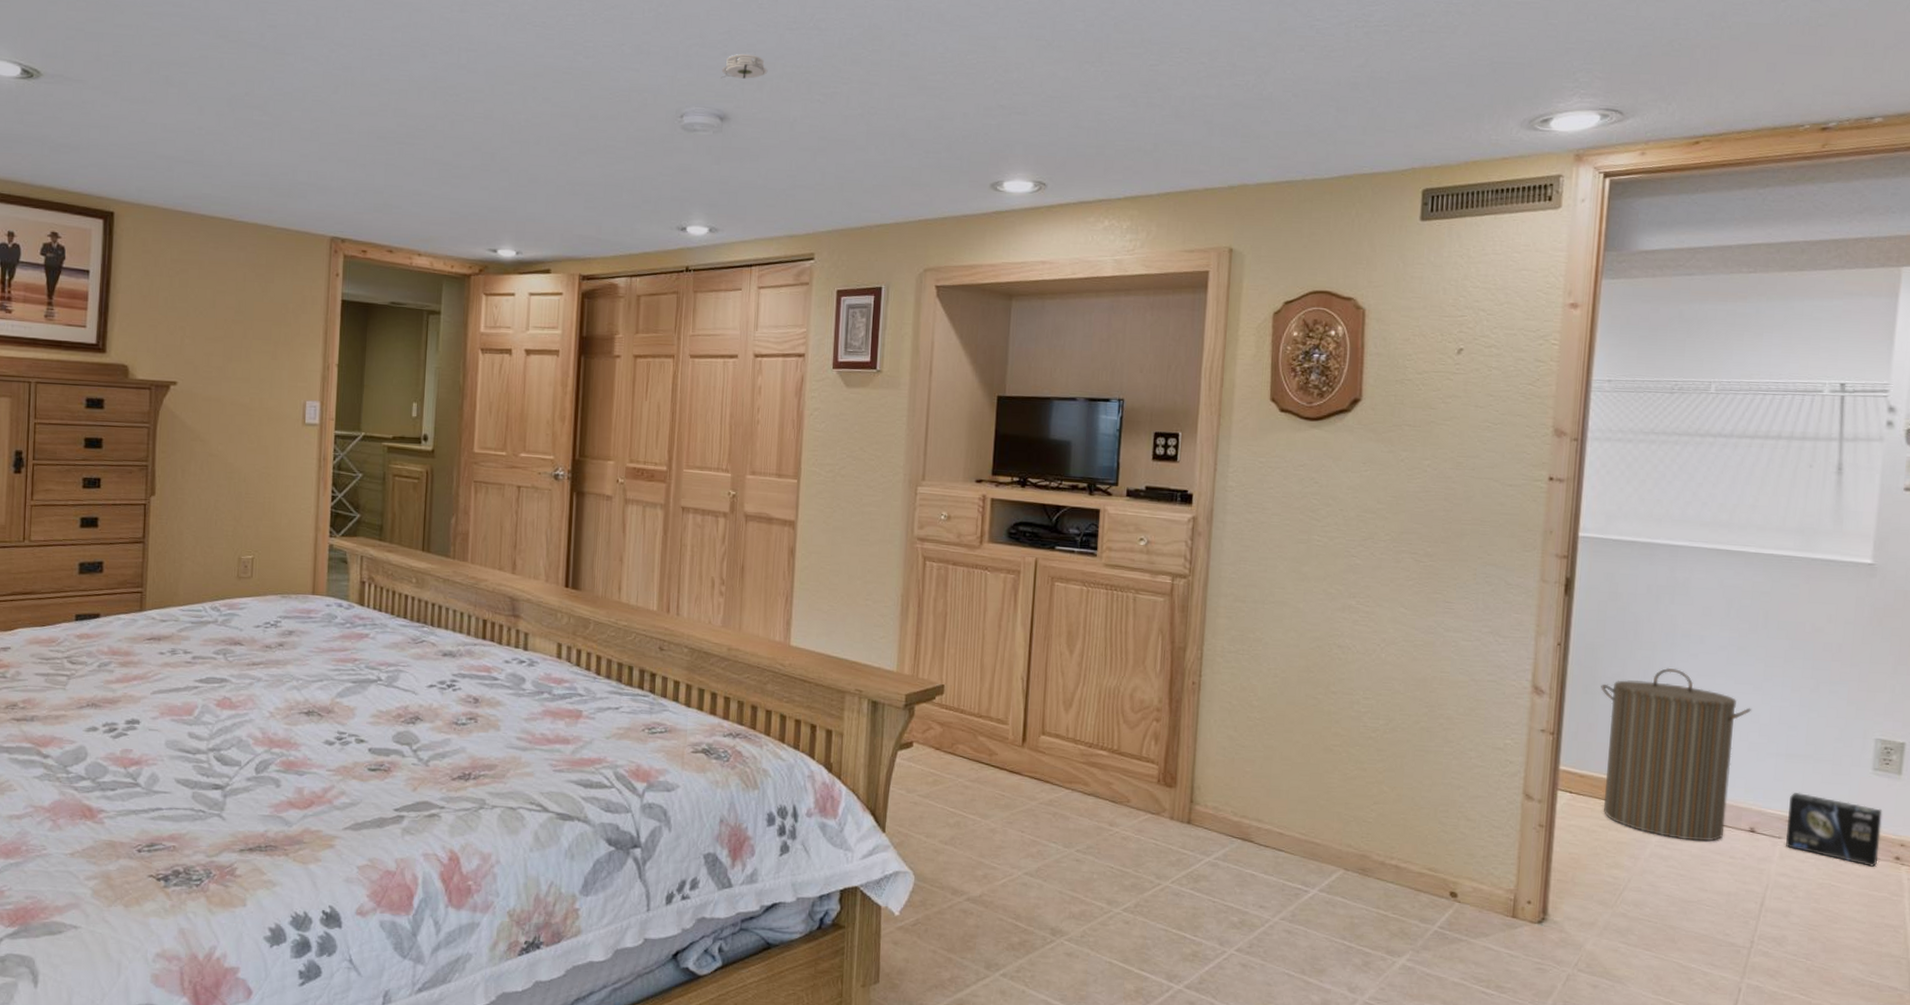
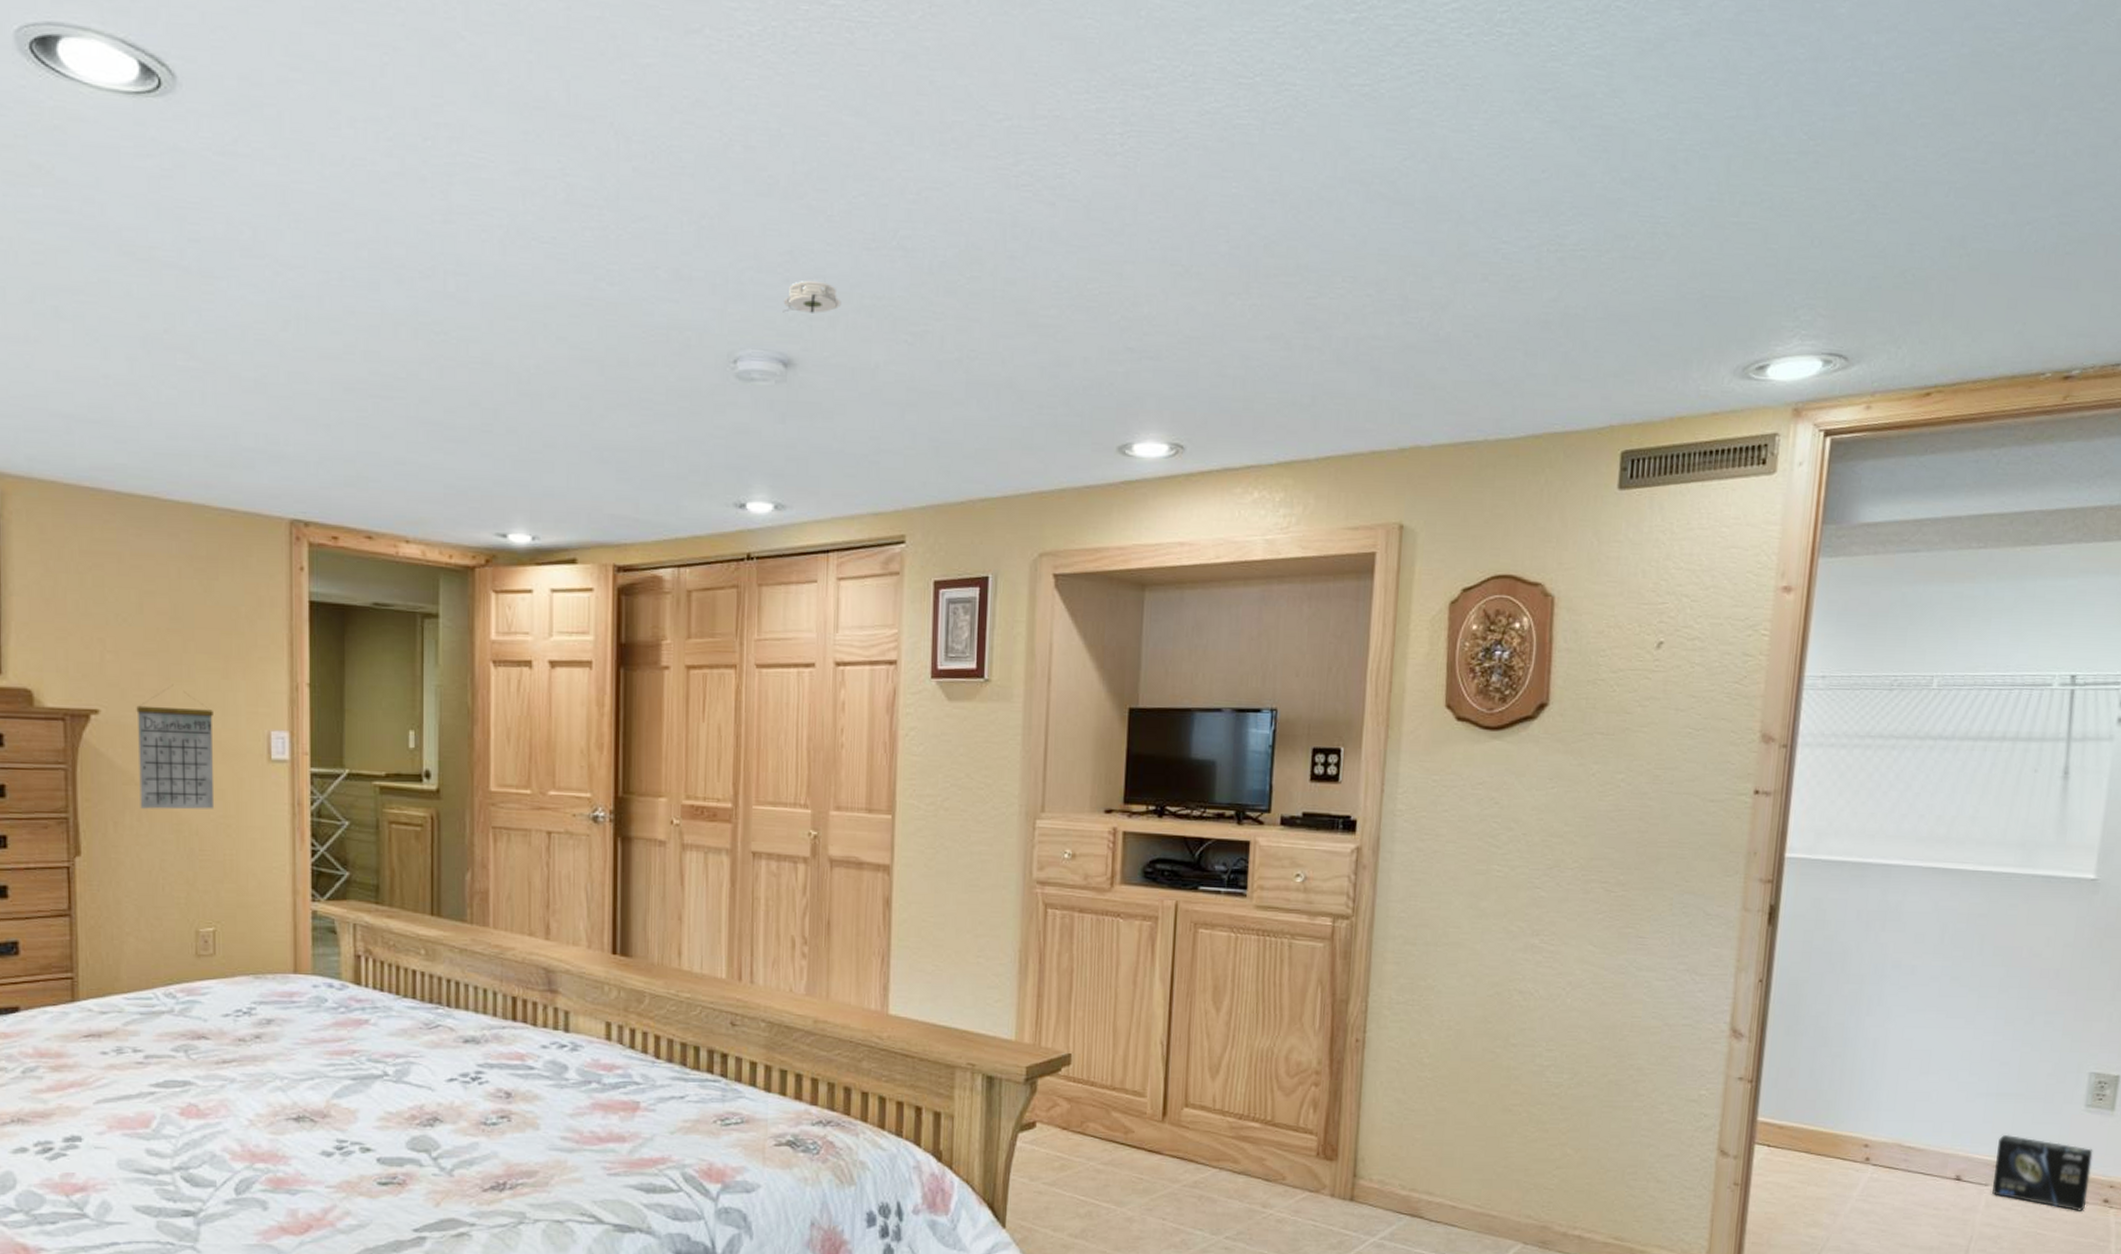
calendar: none [203,364,263,462] -> present [136,685,215,810]
laundry hamper: present [1601,667,1752,842] -> none [1802,1002,1963,1193]

